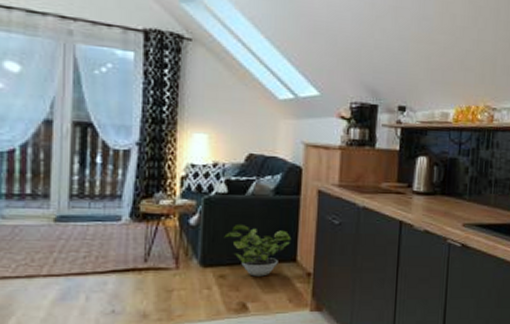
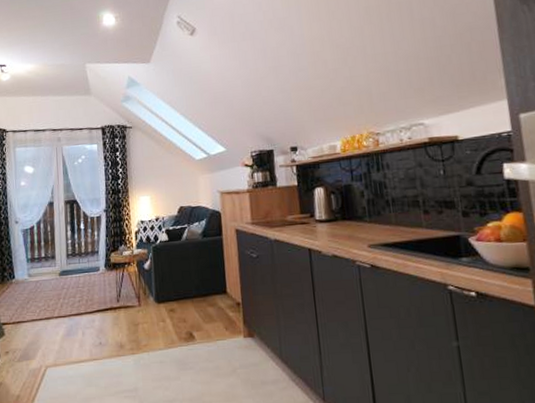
potted plant: present [224,223,292,277] -> none [170,264,221,309]

